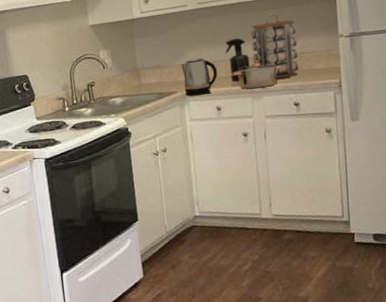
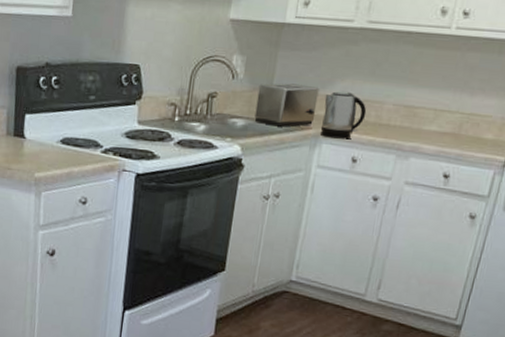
toaster: none [126,60,178,98] -> present [254,83,319,127]
spray bottle: present [225,38,250,86] -> none [377,76,410,137]
cooking pot: present [232,60,284,90] -> none [381,110,447,148]
spice rack: present [251,13,299,80] -> none [411,55,476,142]

